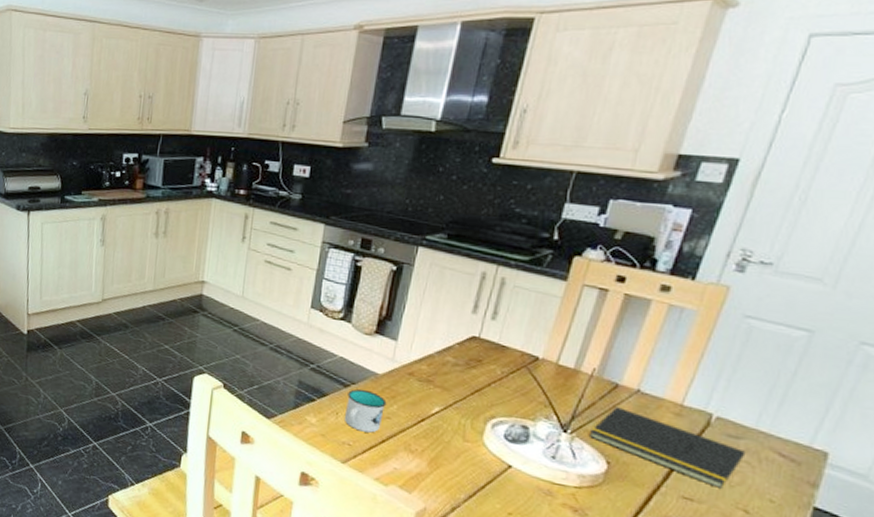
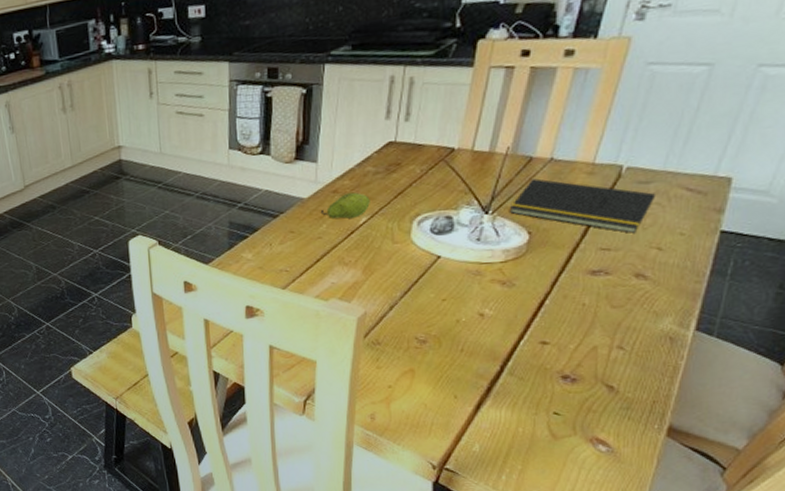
mug: present [344,389,387,433] -> none [277,216,316,256]
fruit: none [394,378,446,406] -> present [322,192,370,219]

